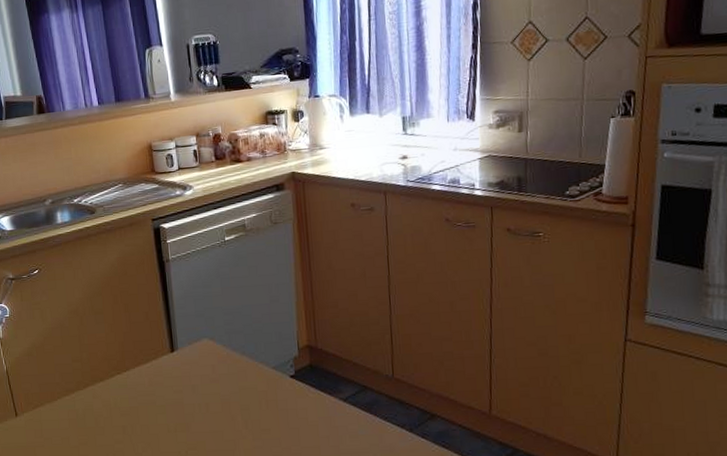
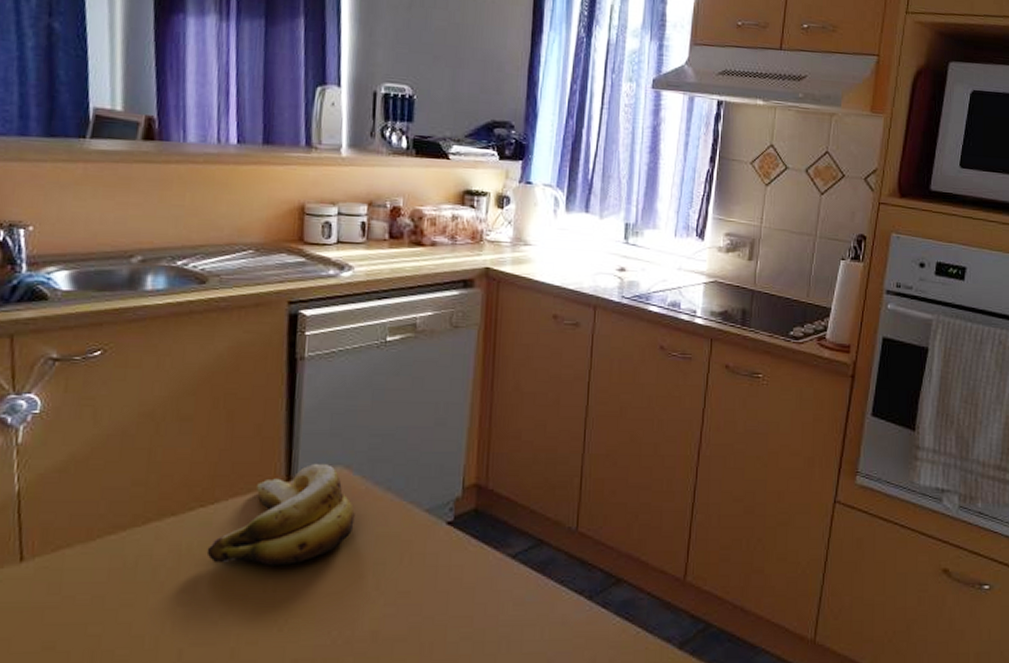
banana: none [127,337,223,414] -> present [206,463,355,566]

